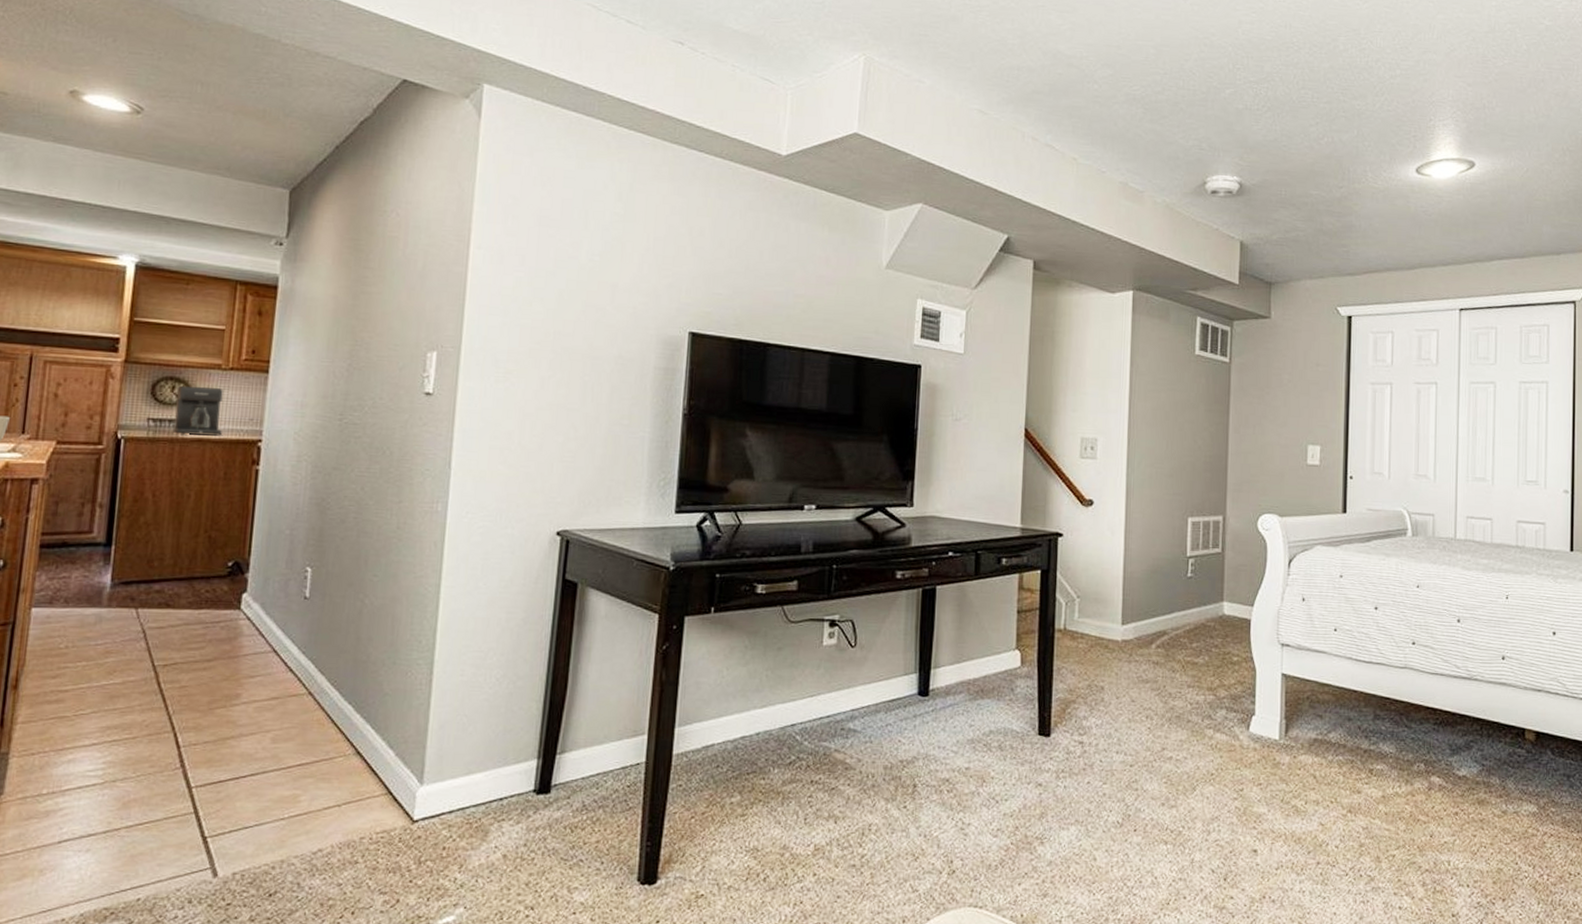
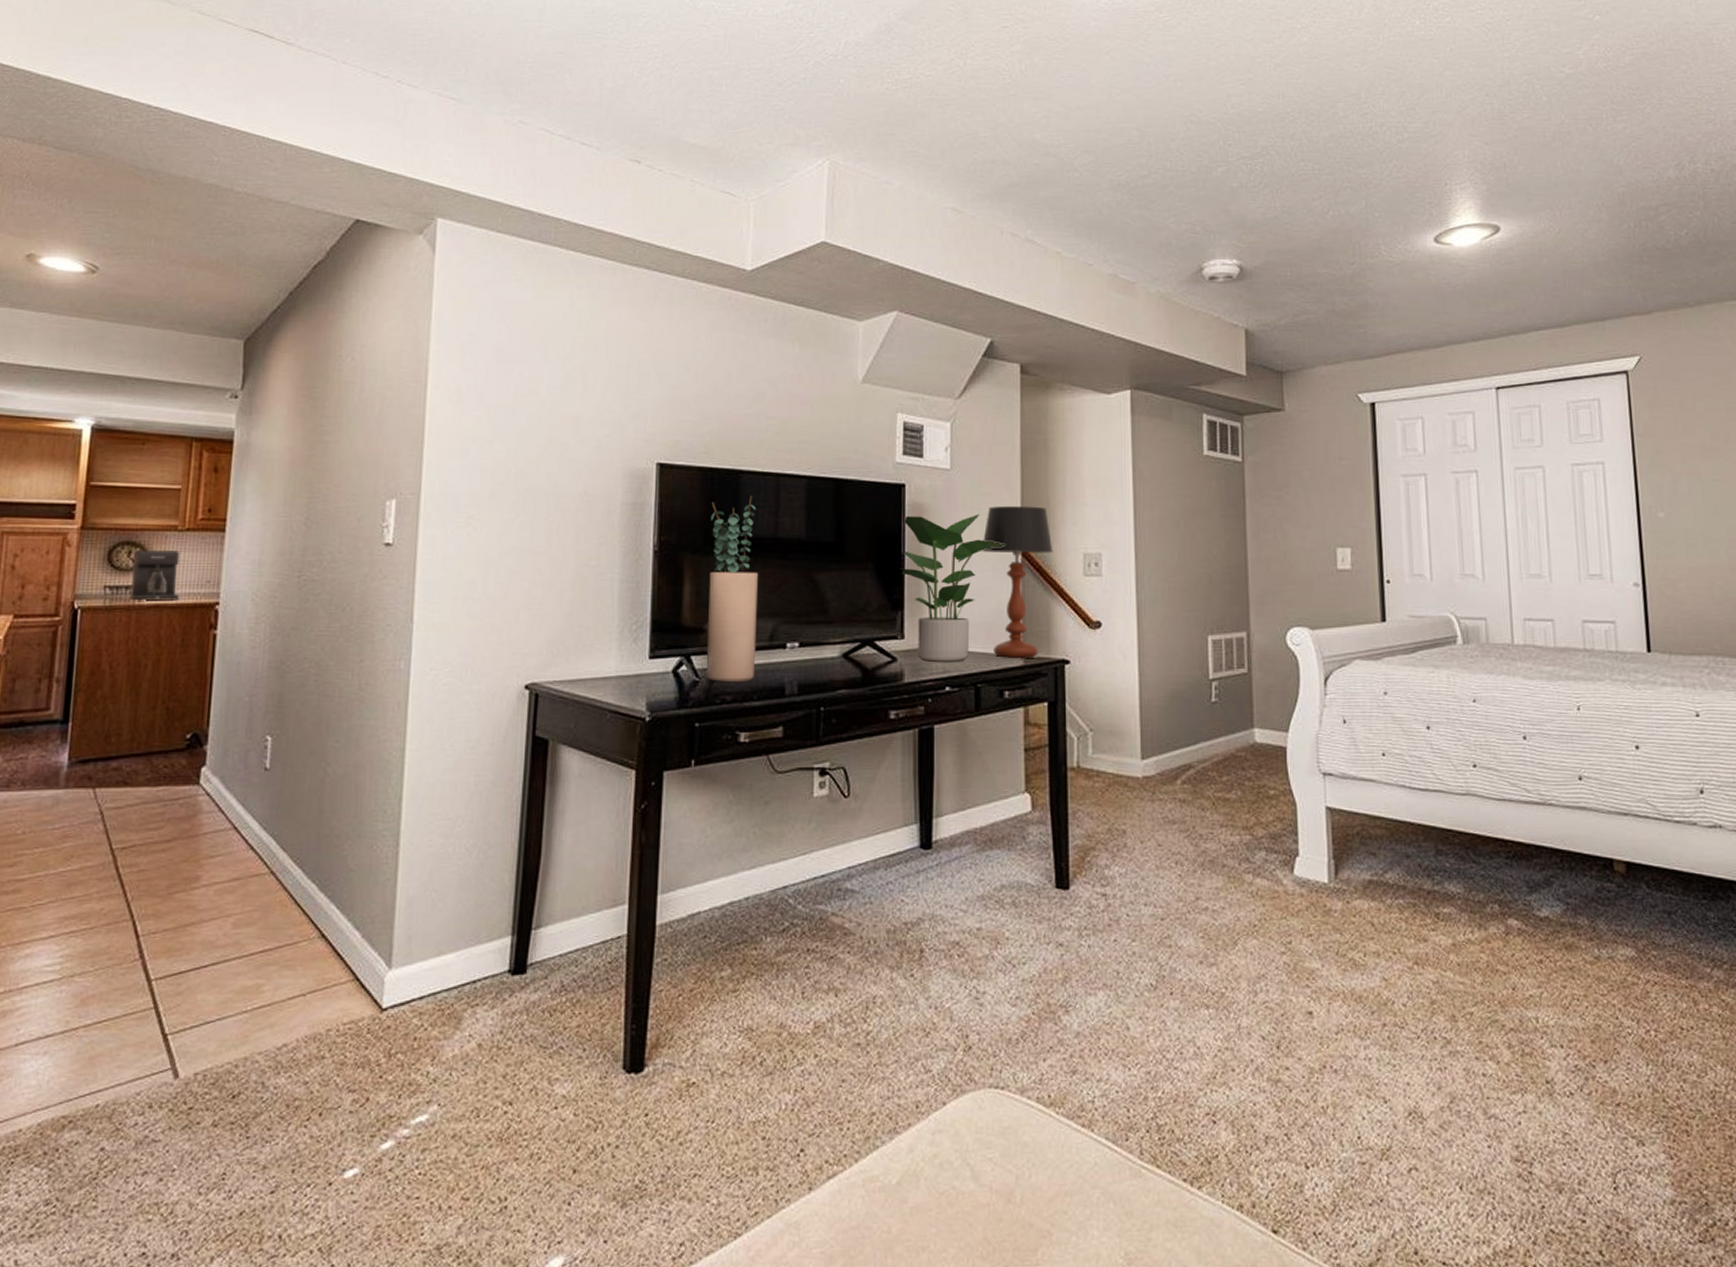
vase: none [728,367,781,540] -> present [706,496,759,683]
potted plant: none [913,395,1011,531] -> present [900,515,1006,663]
table lamp: none [988,390,1054,531] -> present [982,506,1053,659]

